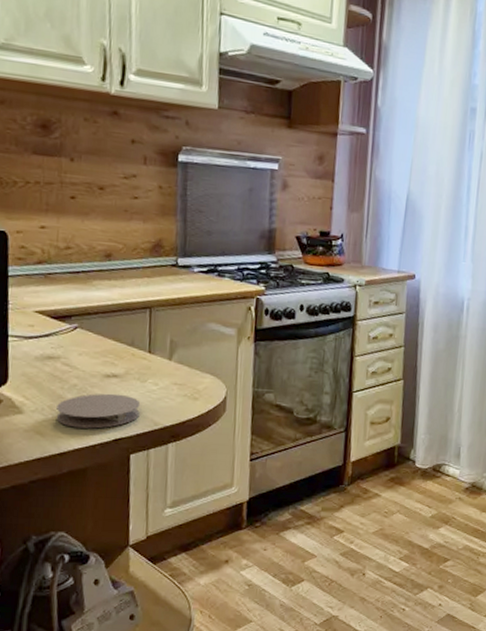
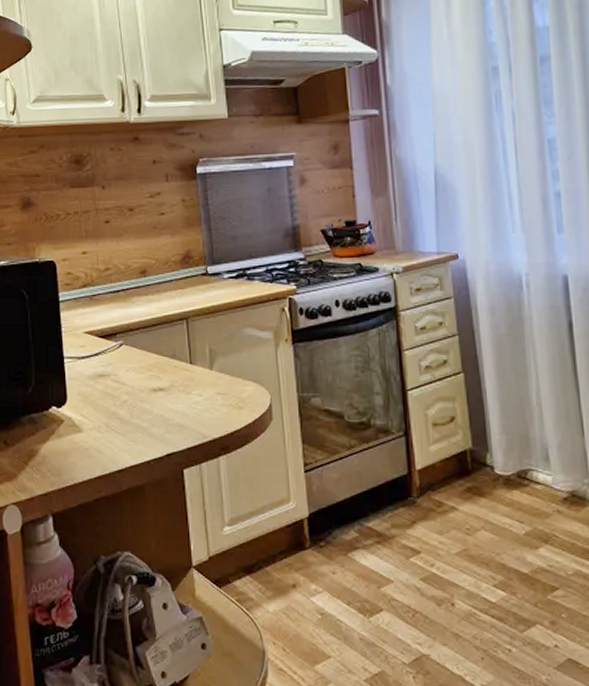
coaster: present [56,393,141,429] -> none [111,407,188,444]

